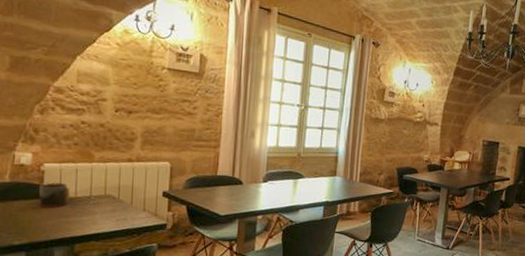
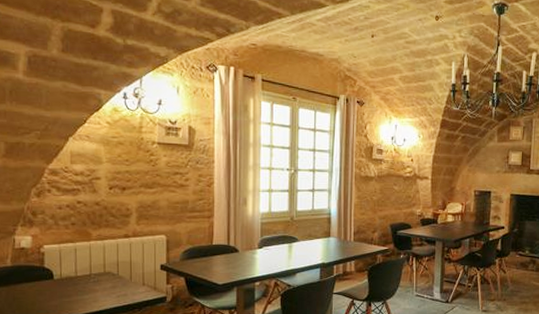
mug: present [39,182,71,208] -> none [40,263,71,289]

